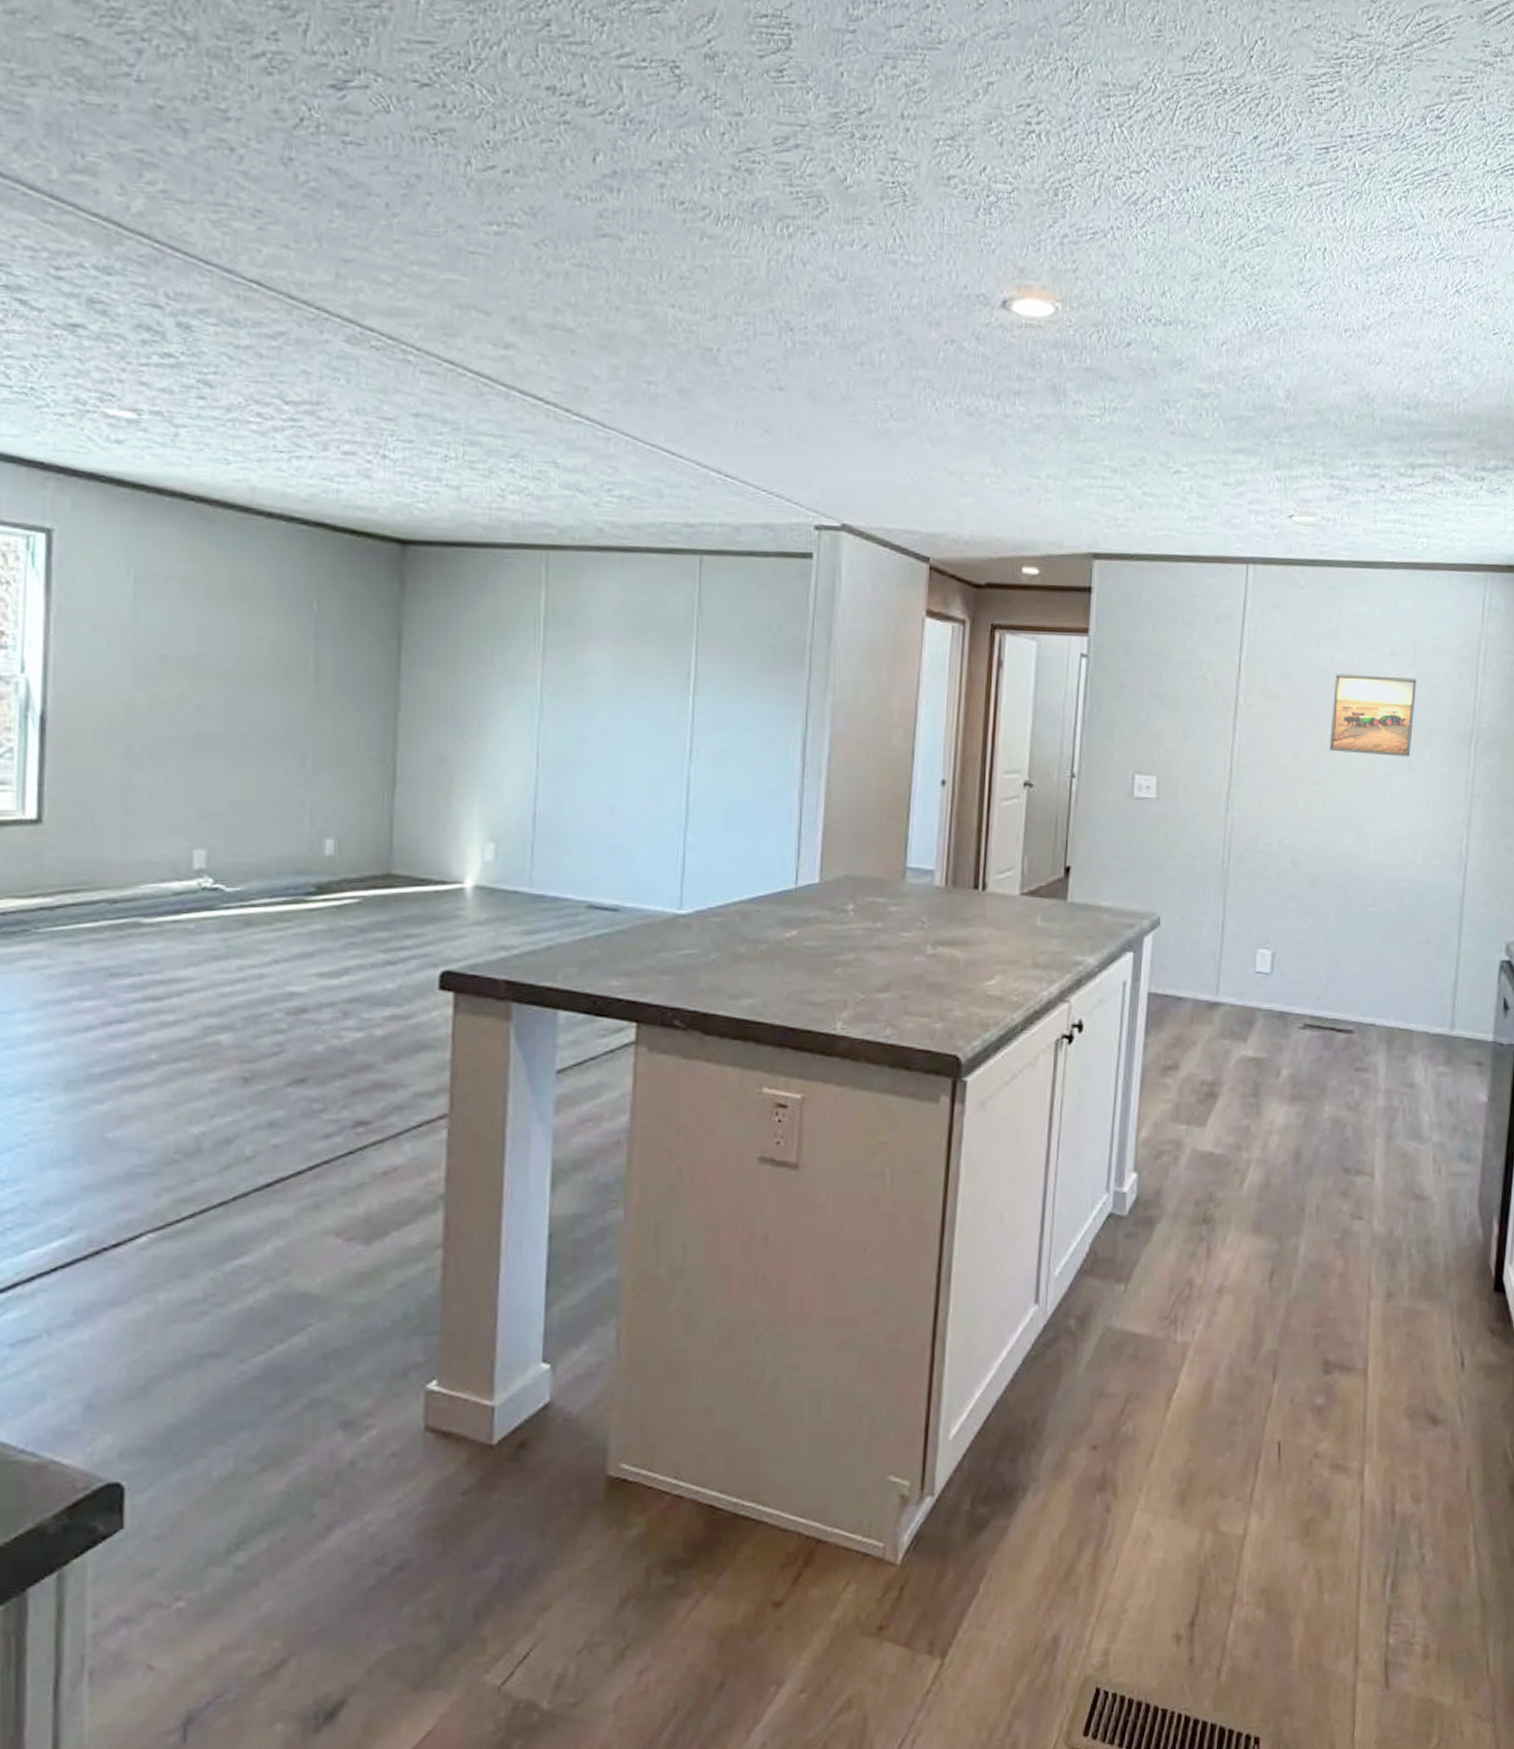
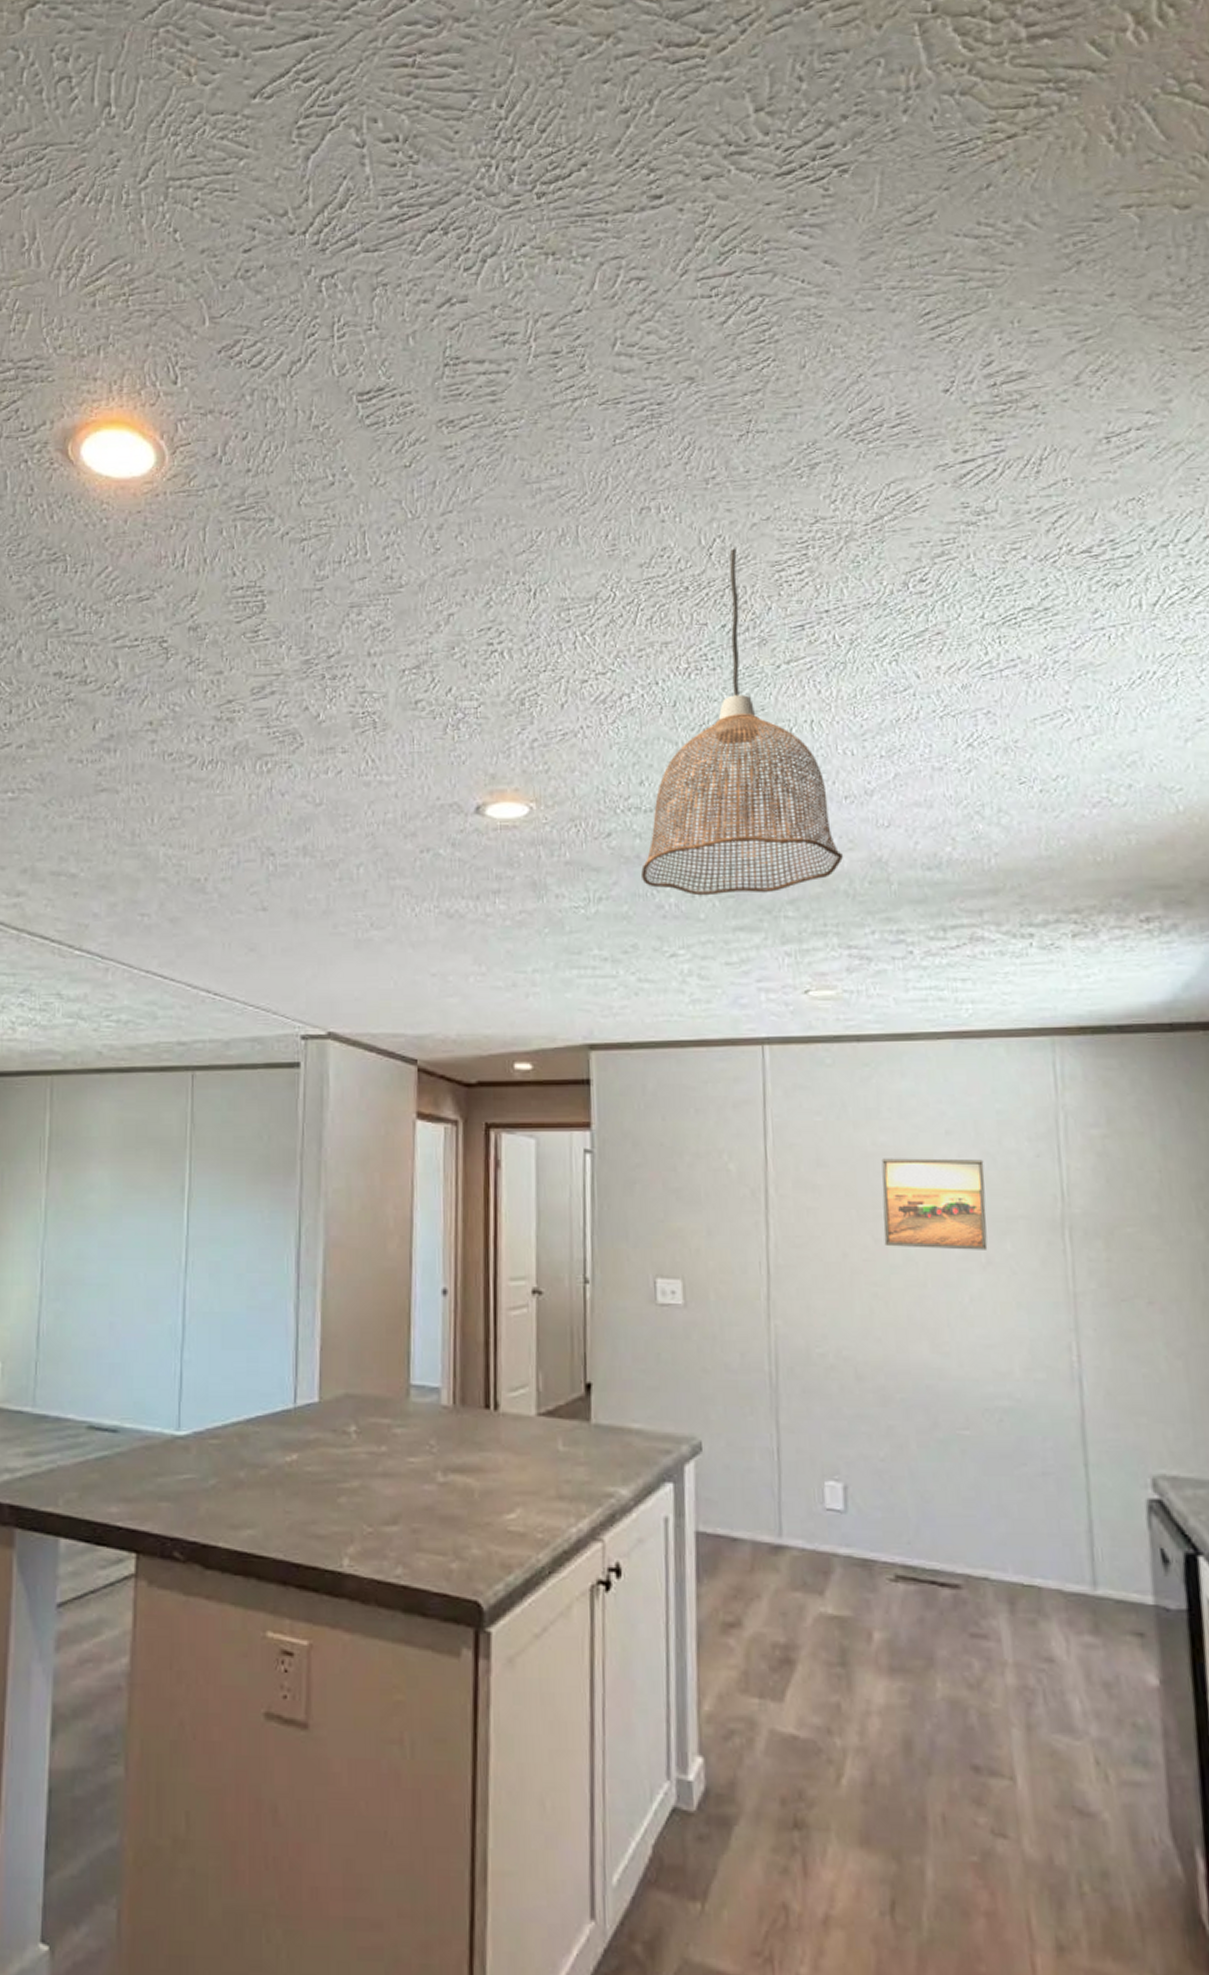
pendant lamp: none [1155,53,1336,418] -> present [641,548,843,896]

